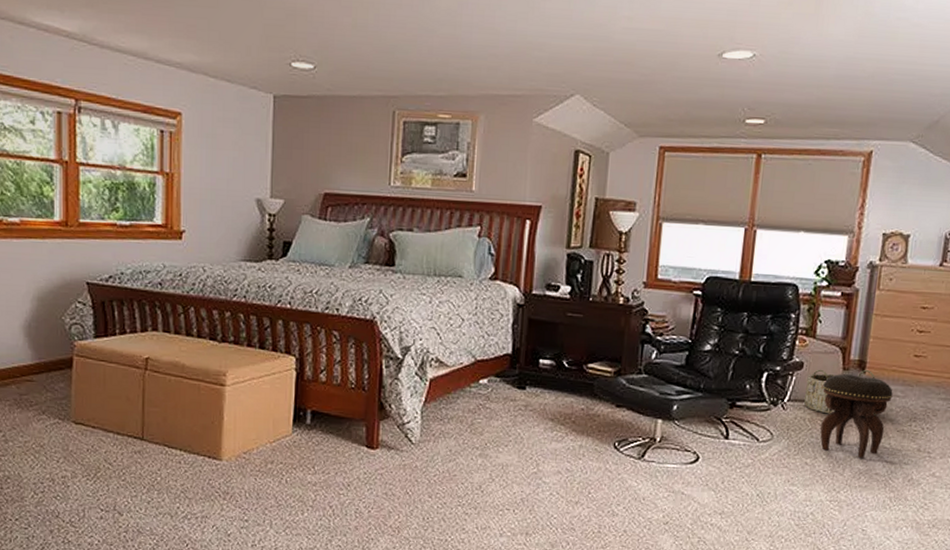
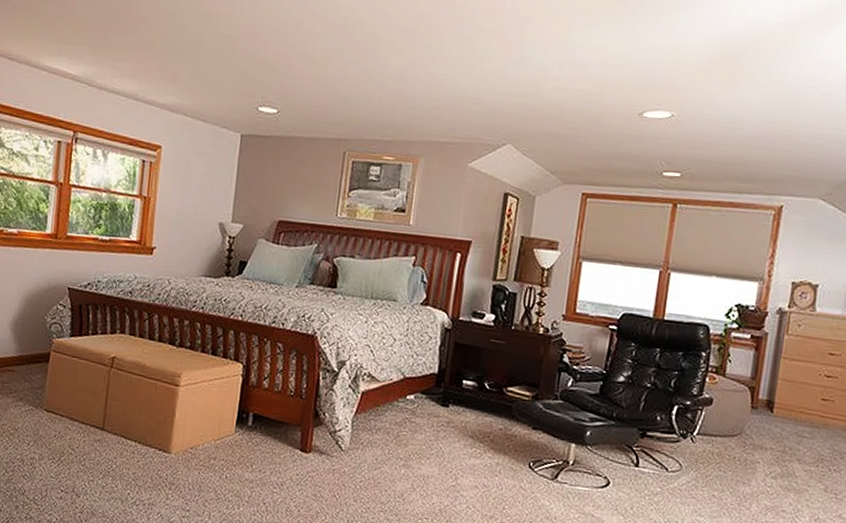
basket: present [804,369,876,416] -> none [713,406,784,454]
footstool: present [820,374,893,459] -> none [728,412,801,496]

